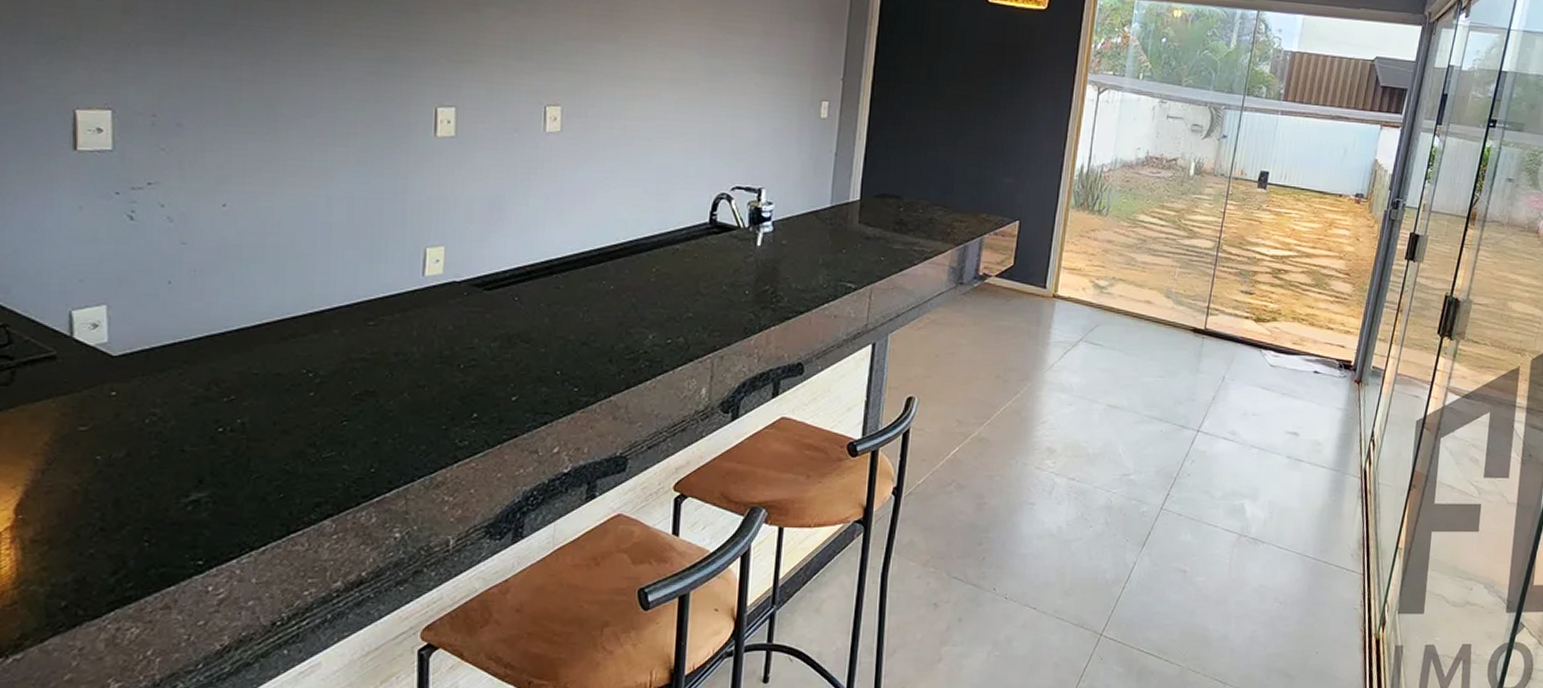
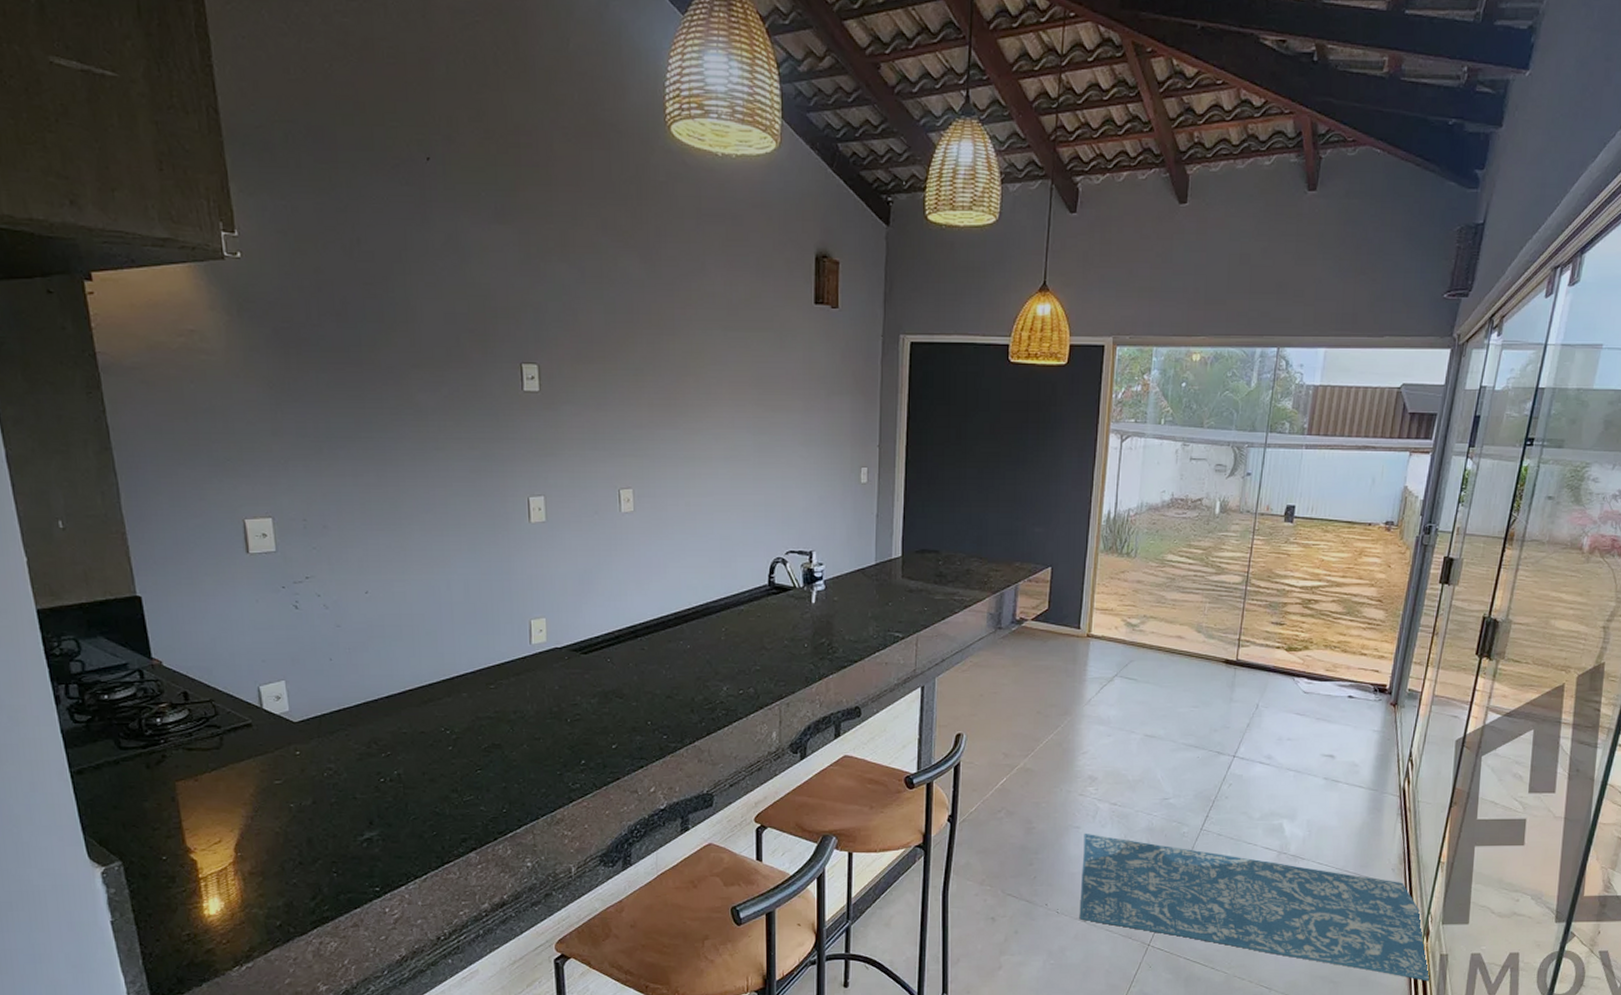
rug: none [1029,510,1386,676] -> present [1079,833,1431,983]

